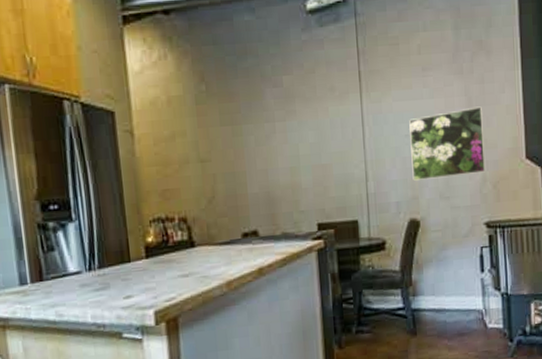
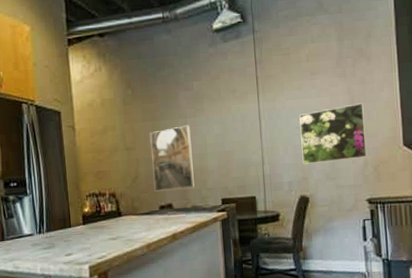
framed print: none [230,131,285,215] -> present [150,125,195,192]

